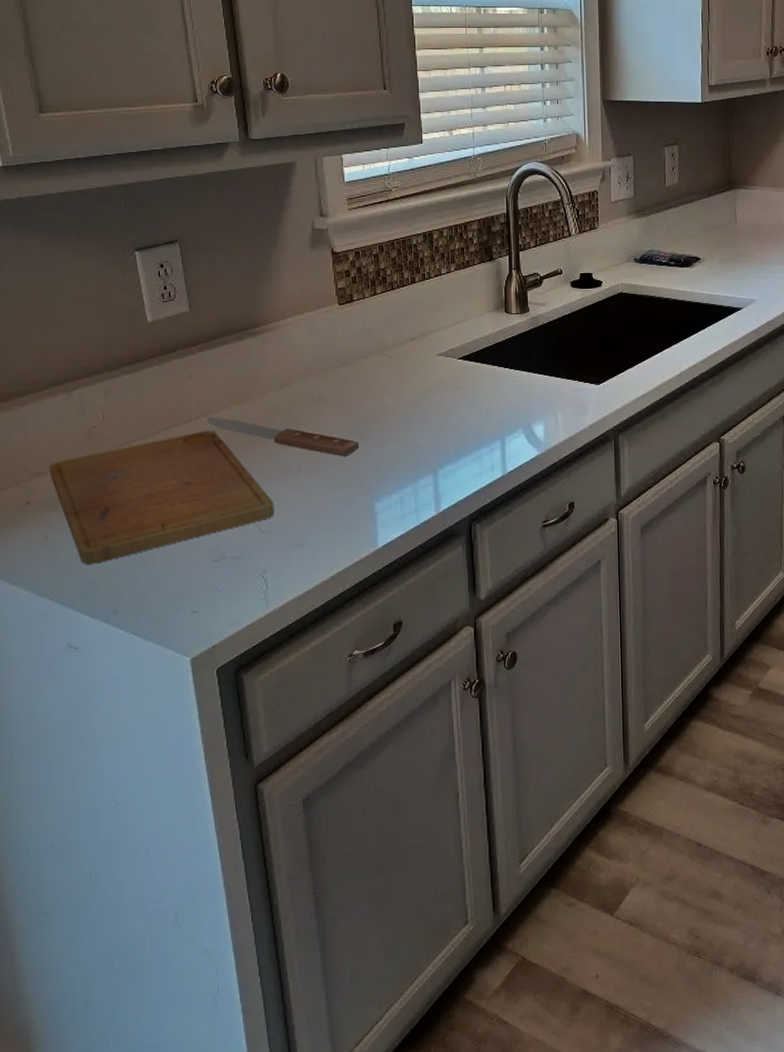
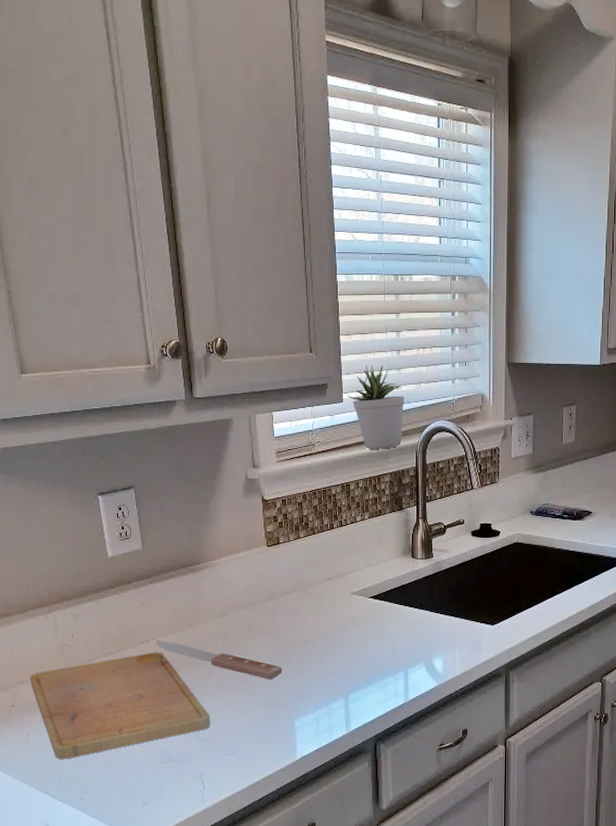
potted plant: none [427,102,491,194] -> present [347,364,404,449]

